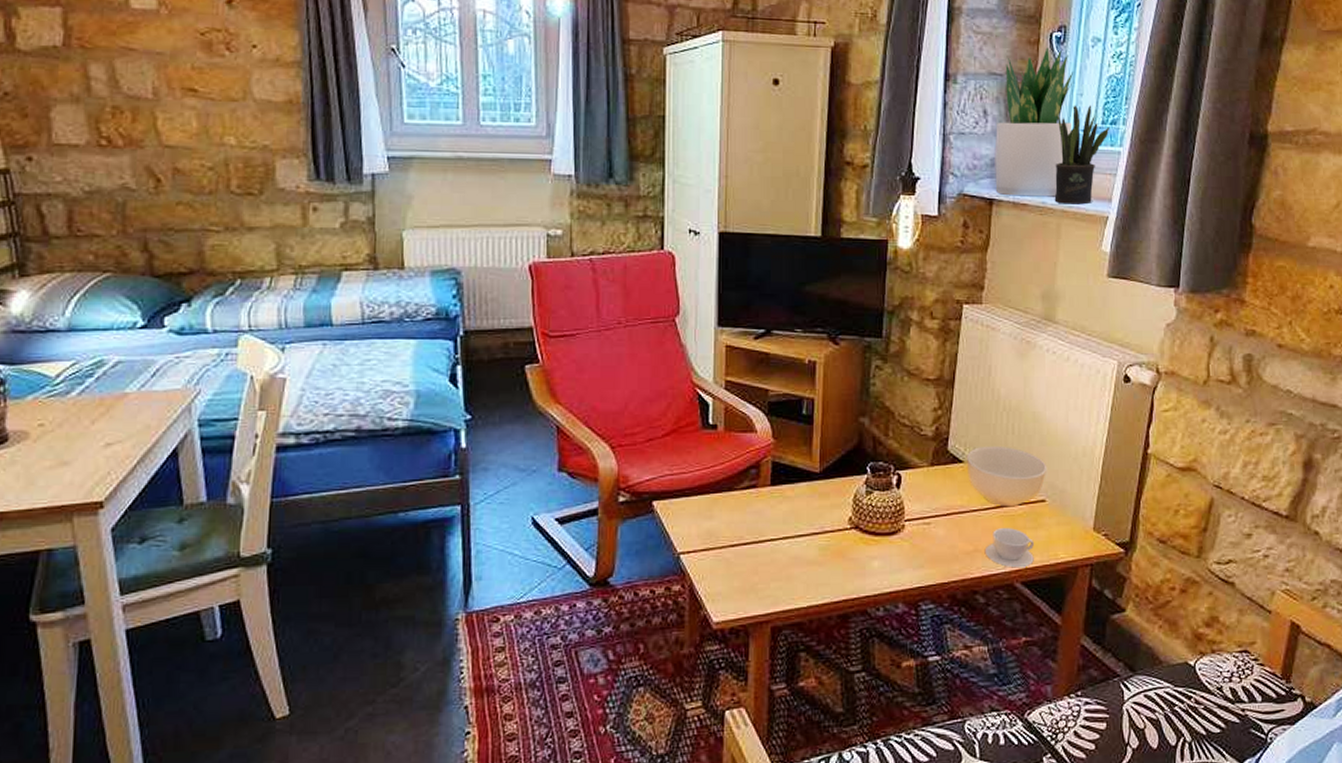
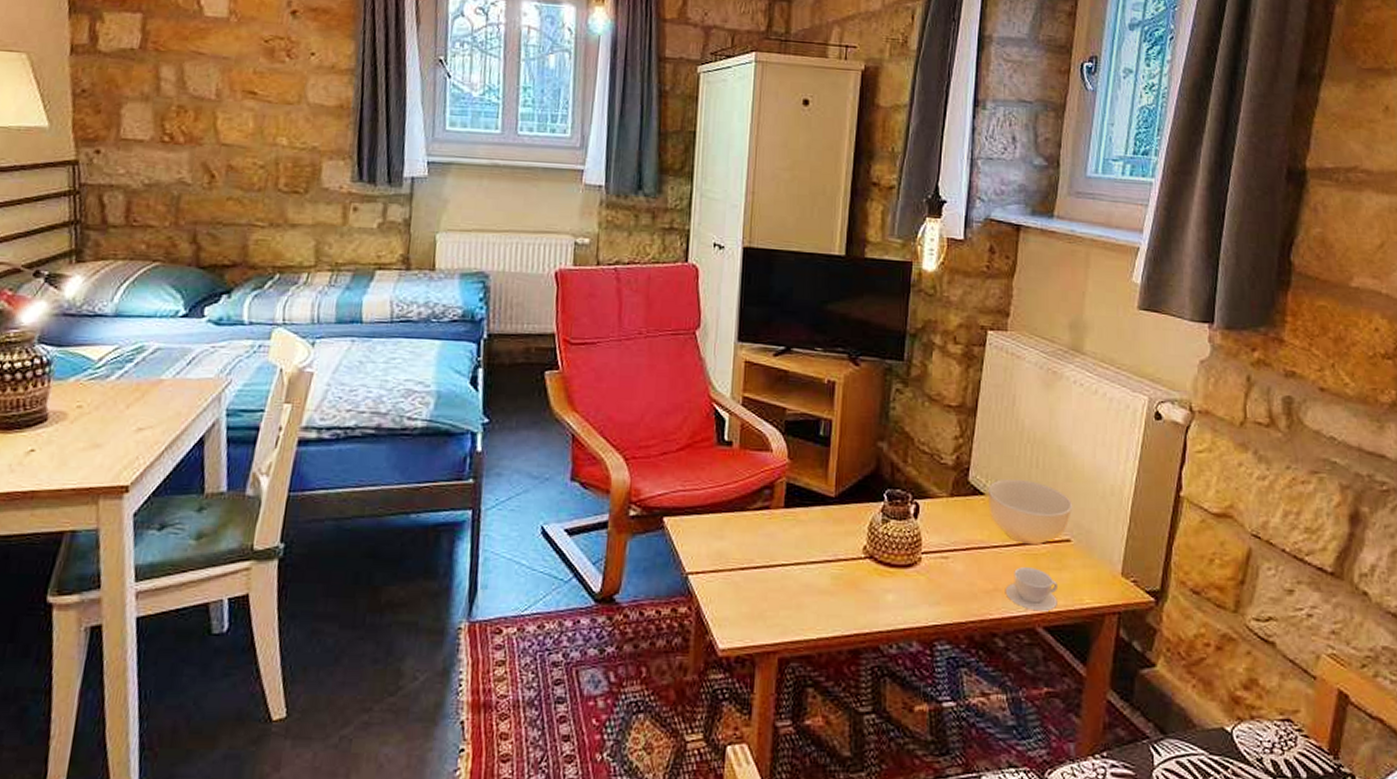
planter: present [994,47,1074,197] -> none [1023,77,1105,226]
potted plant: present [1054,105,1110,205] -> none [1083,134,1142,234]

